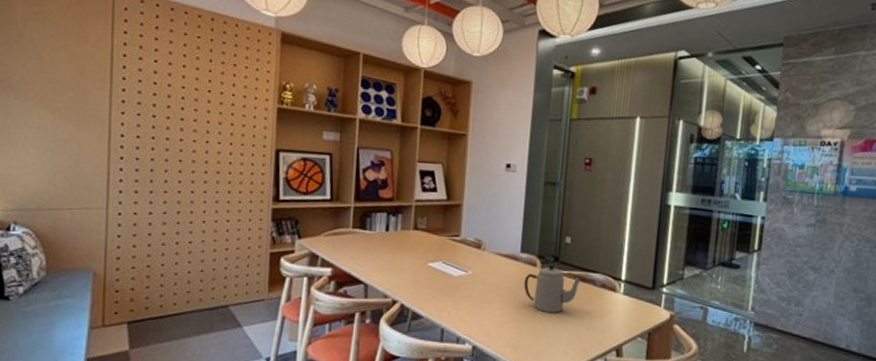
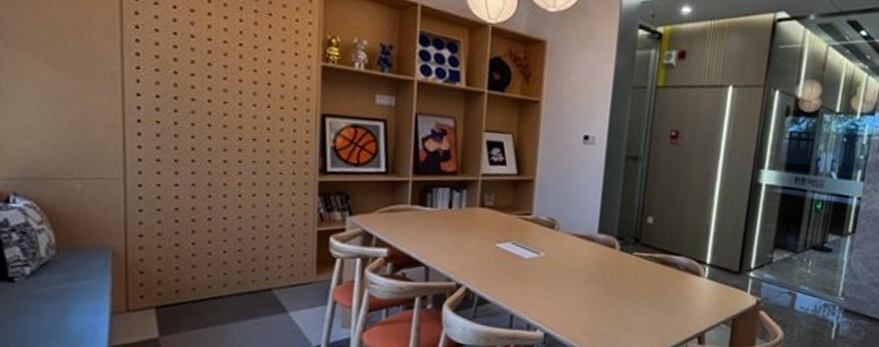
teapot: present [524,264,581,313] -> none [601,245,663,298]

